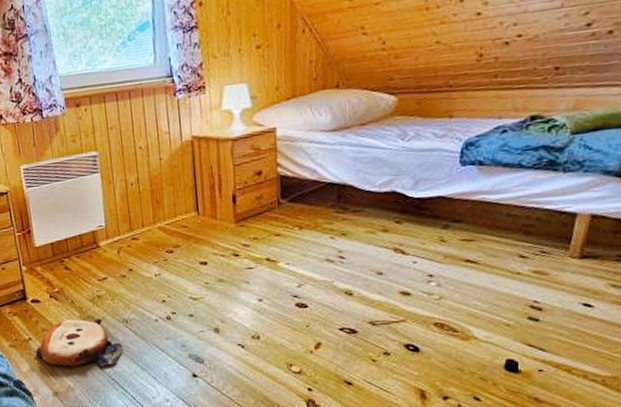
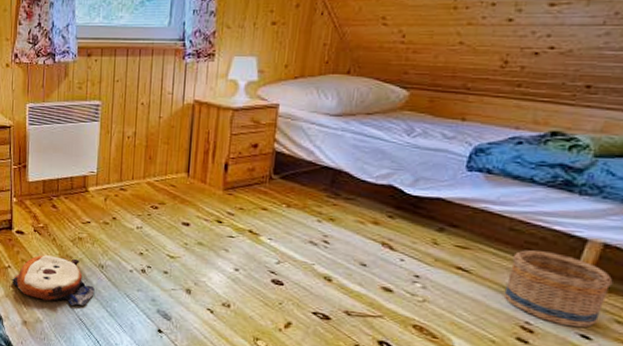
basket: none [511,231,604,298] -> present [503,250,613,328]

